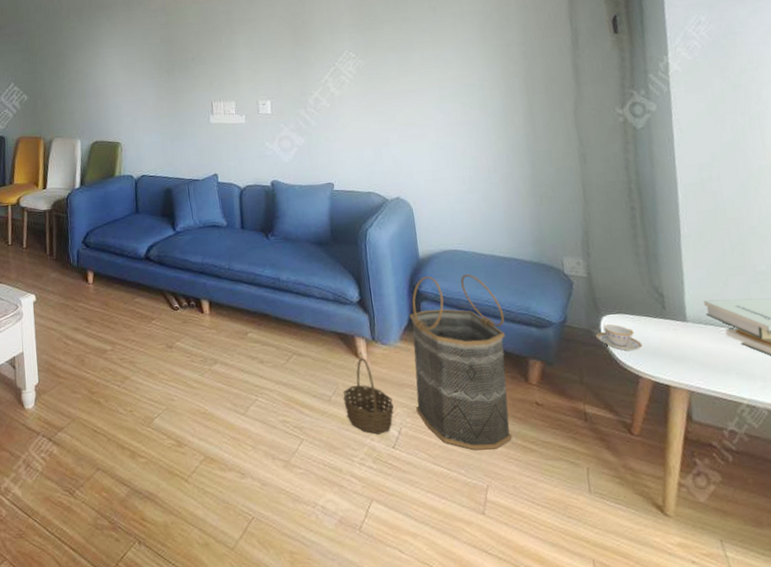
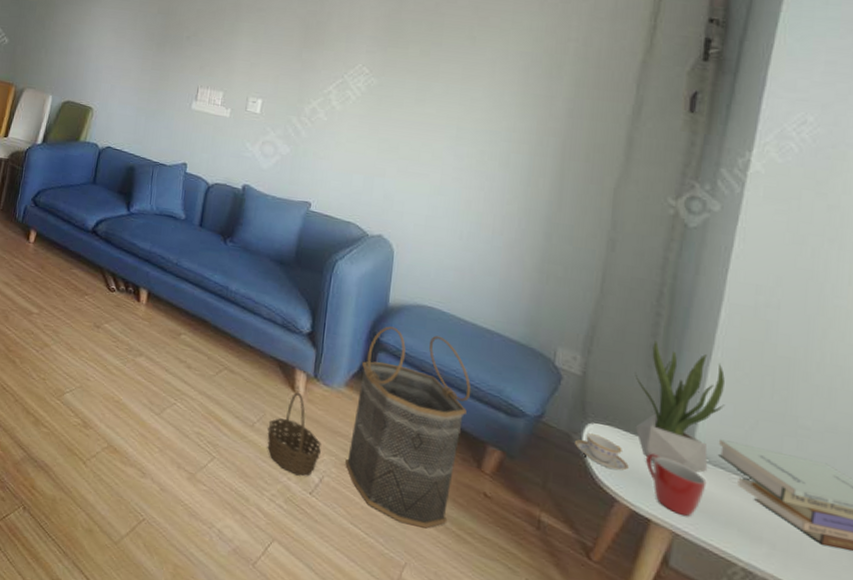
potted plant: none [627,231,702,335] -> present [635,341,726,473]
mug: none [652,328,704,375] -> present [645,453,707,517]

